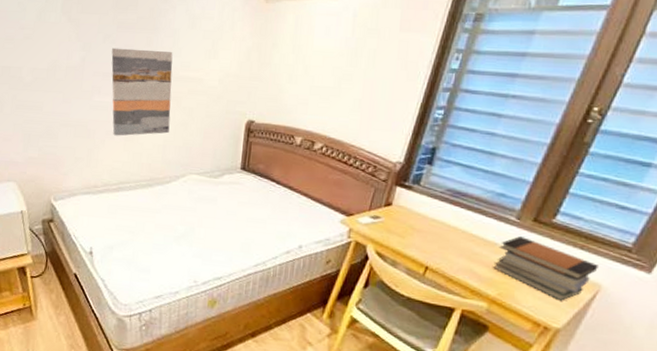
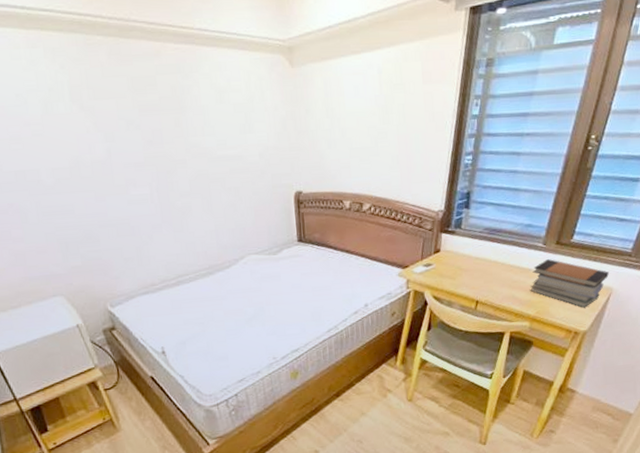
wall art: present [111,48,173,136] -> none [138,131,219,229]

